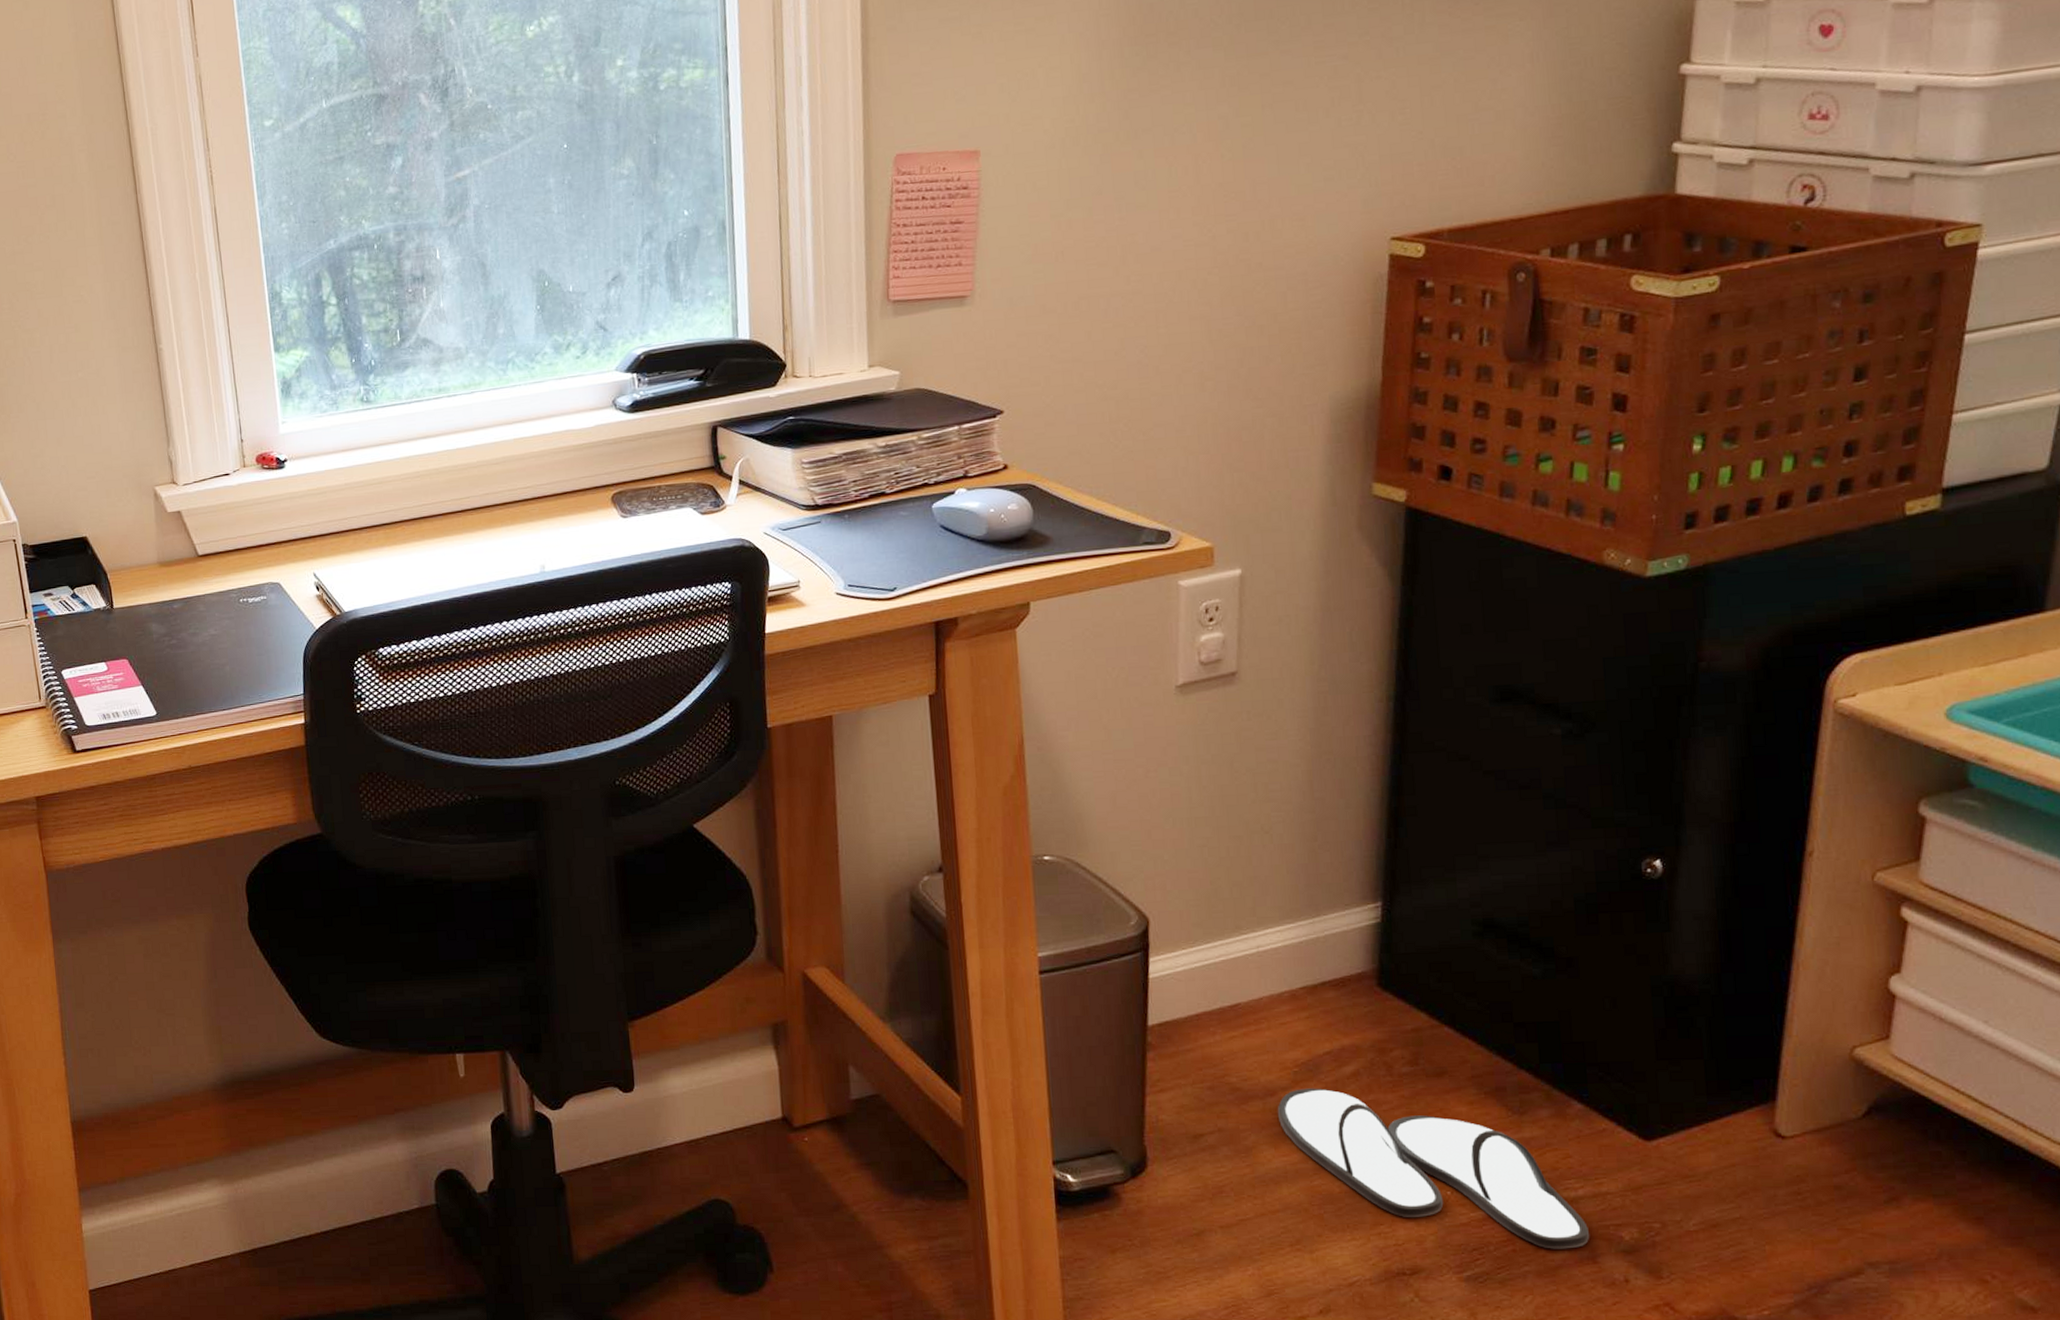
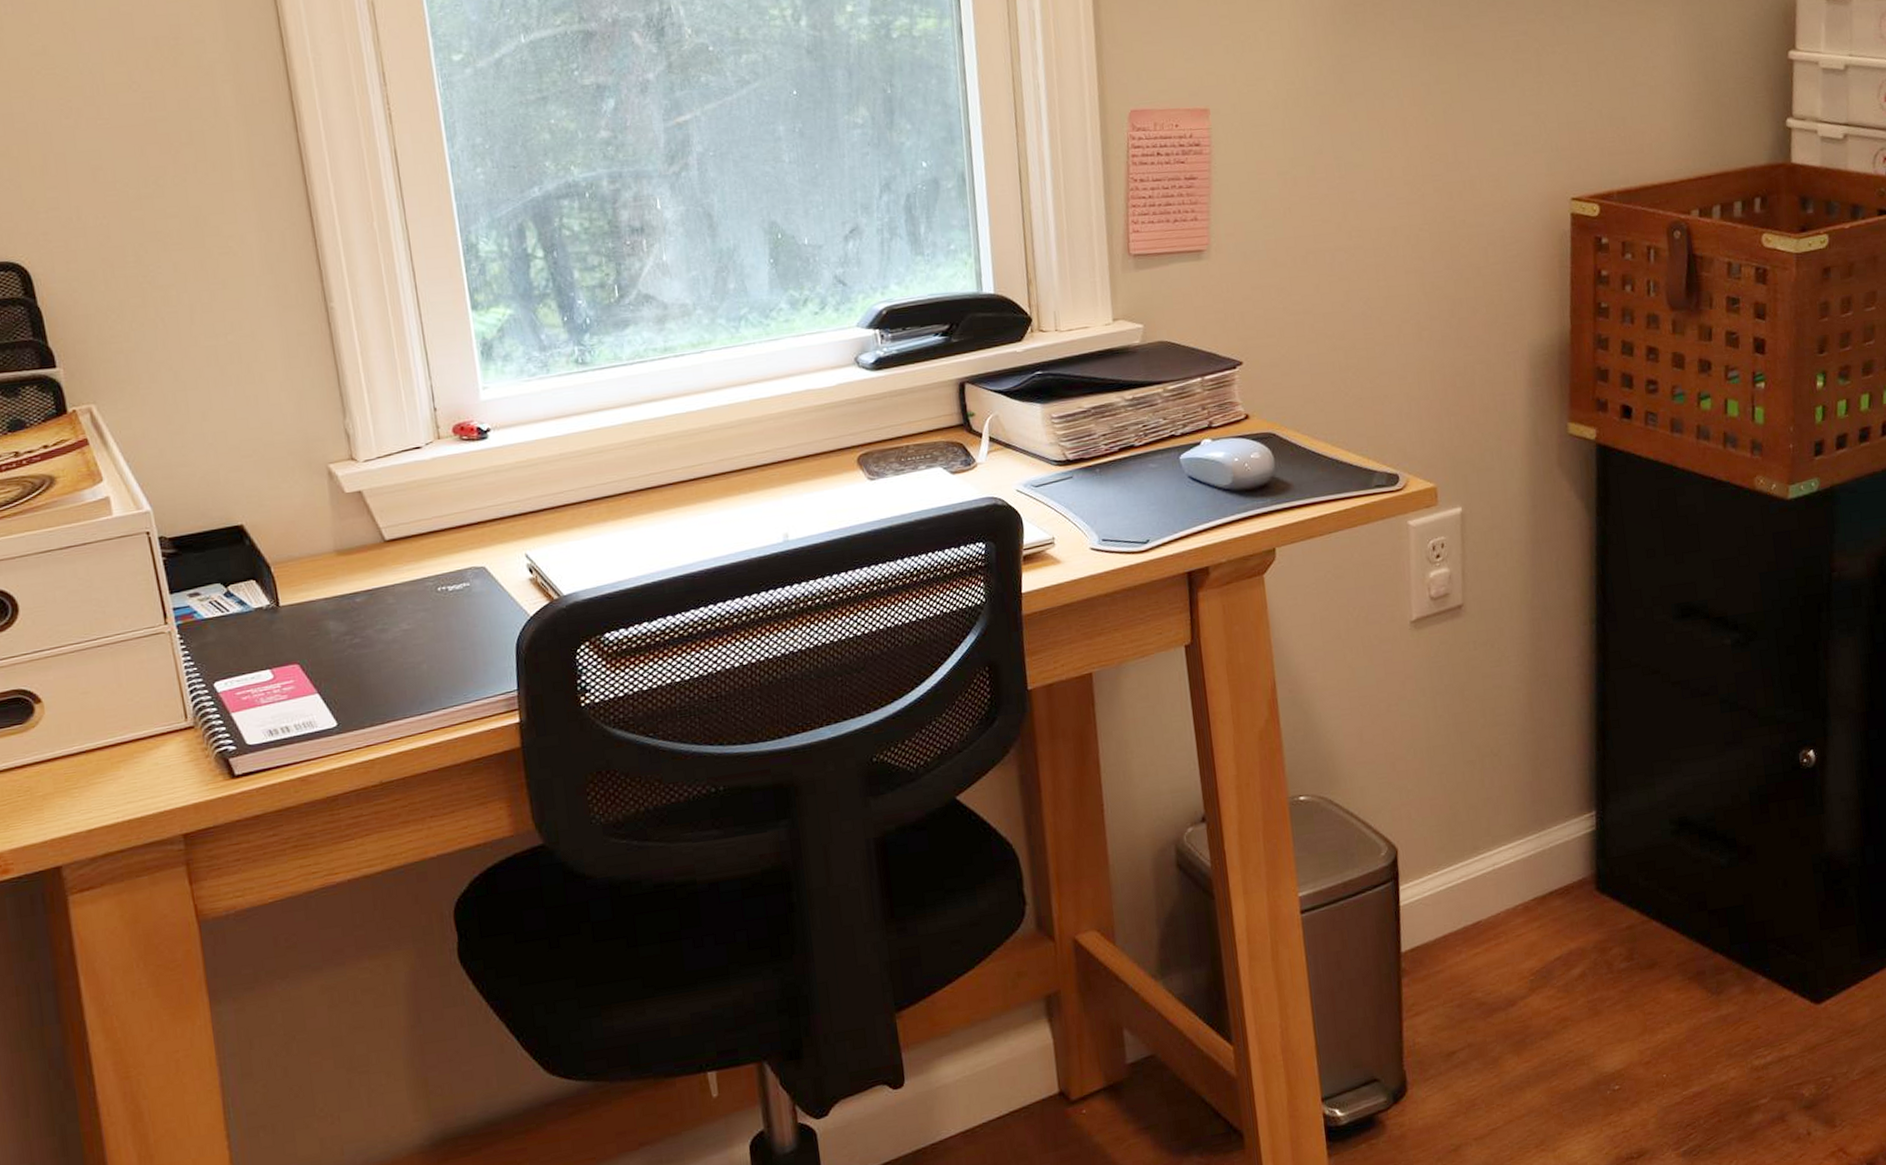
slippers: present [1277,1088,1590,1249] -> none [1518,992,1779,1115]

